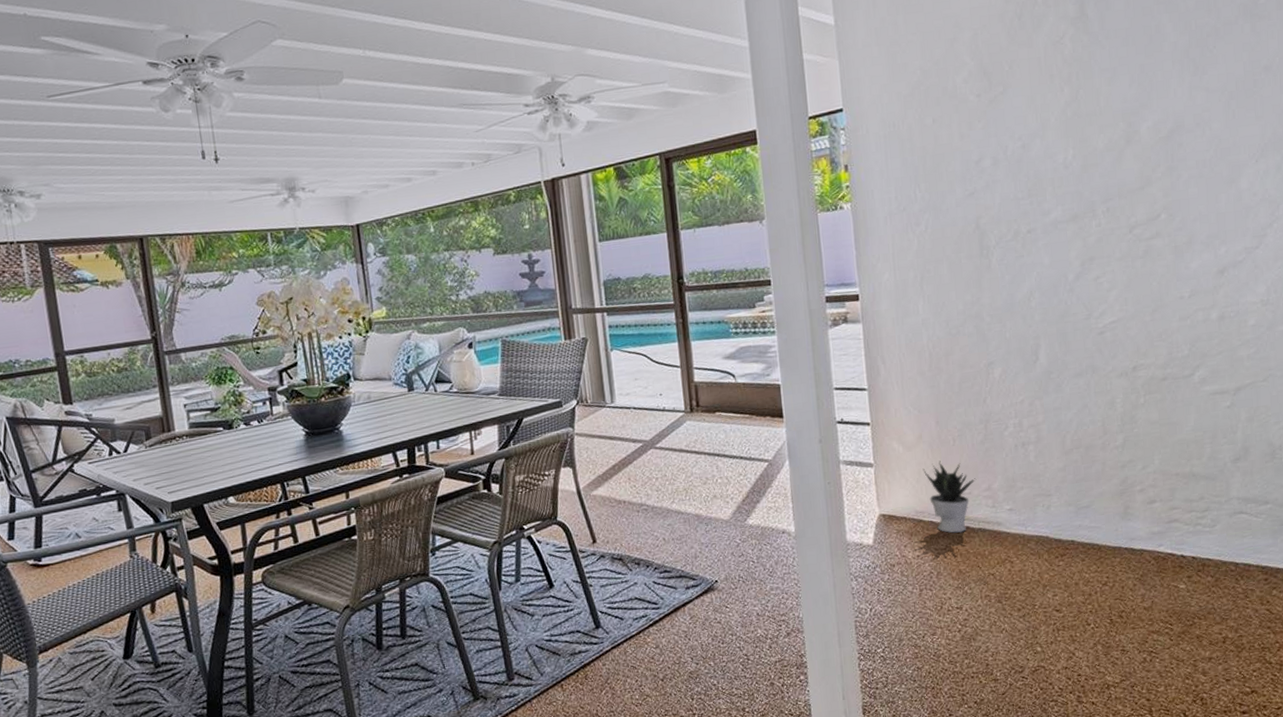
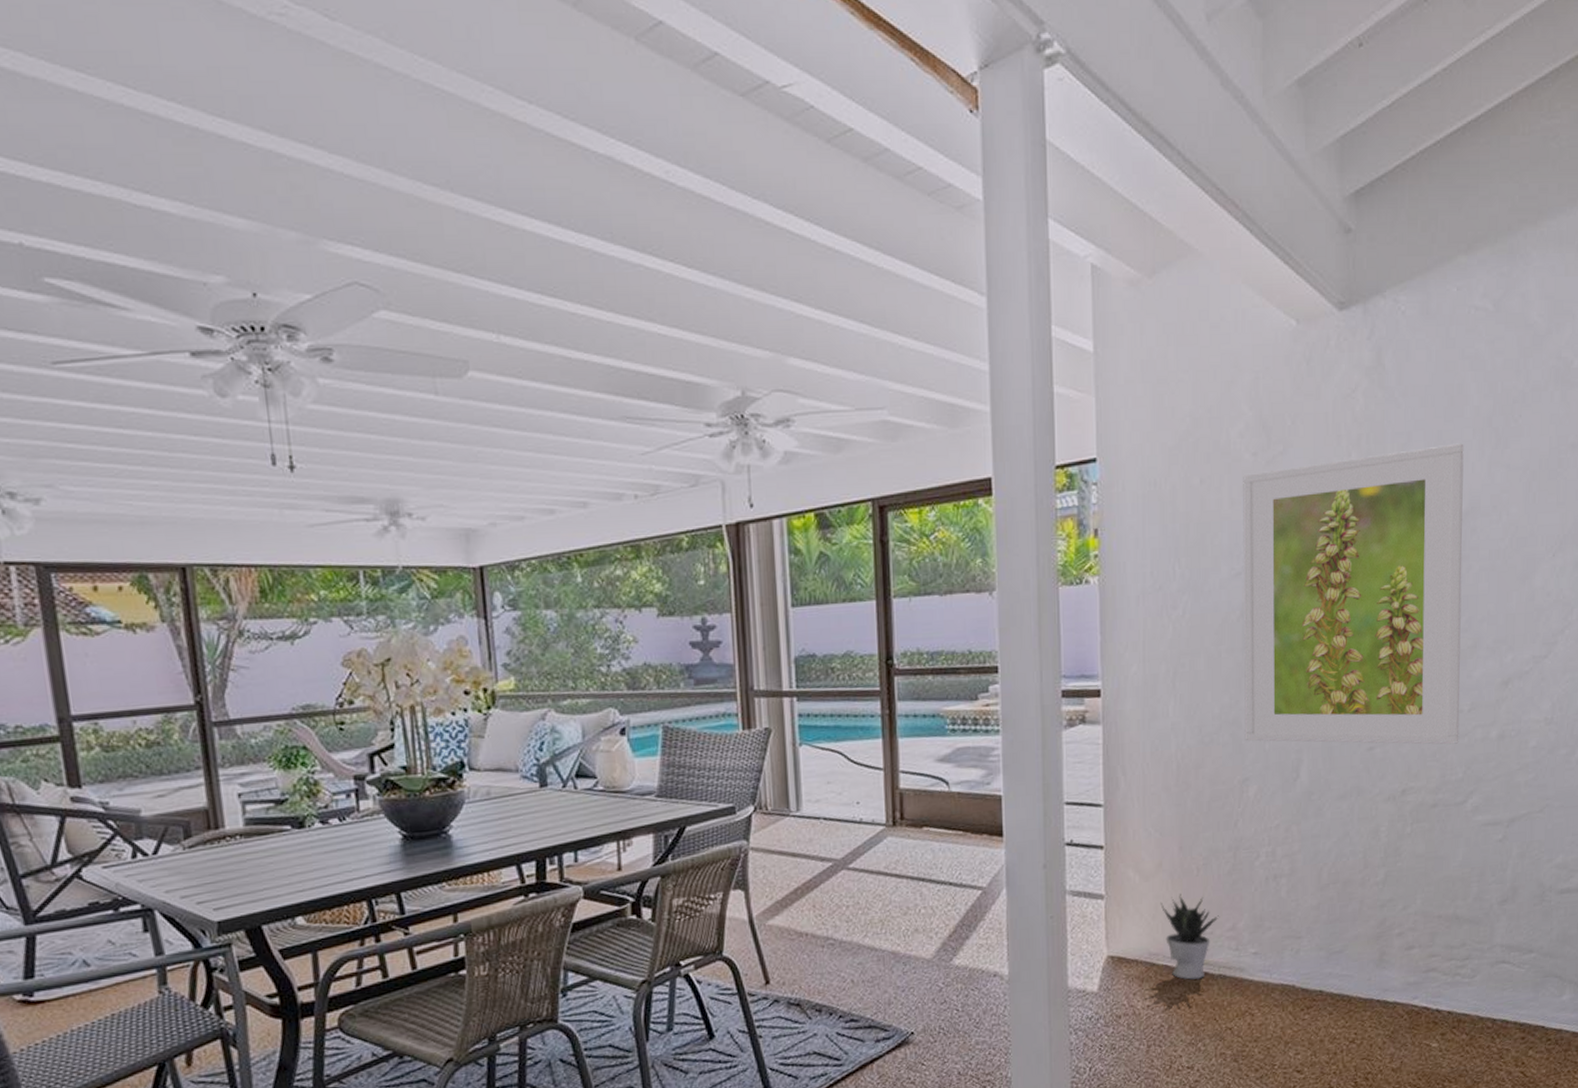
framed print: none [969,73,1182,332] -> present [1243,443,1464,745]

